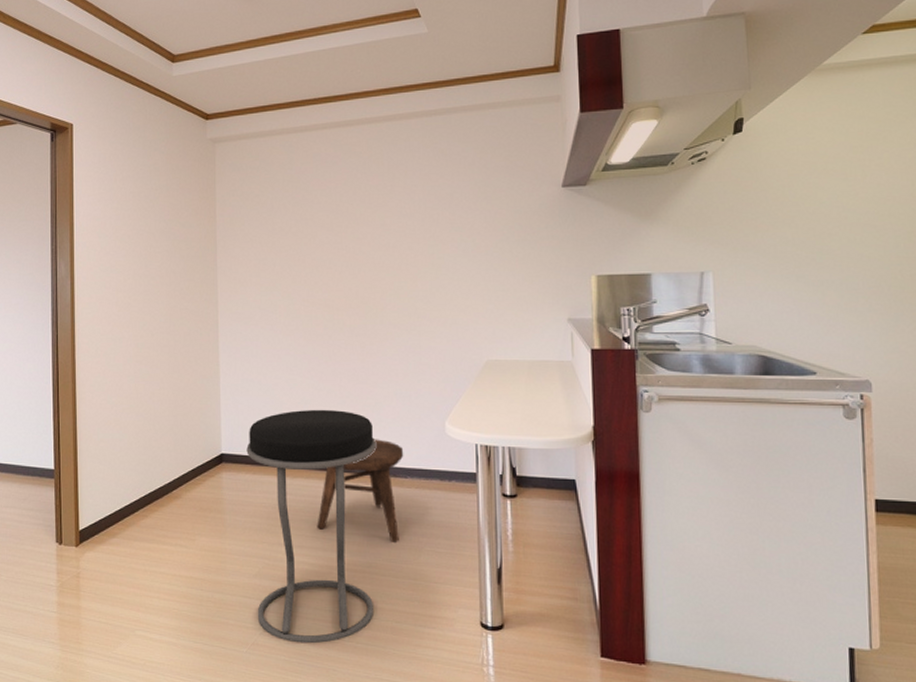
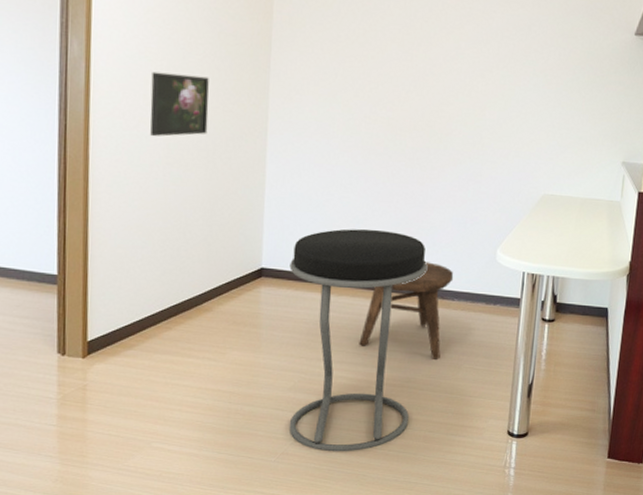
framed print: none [121,280,168,339] -> present [150,71,209,137]

